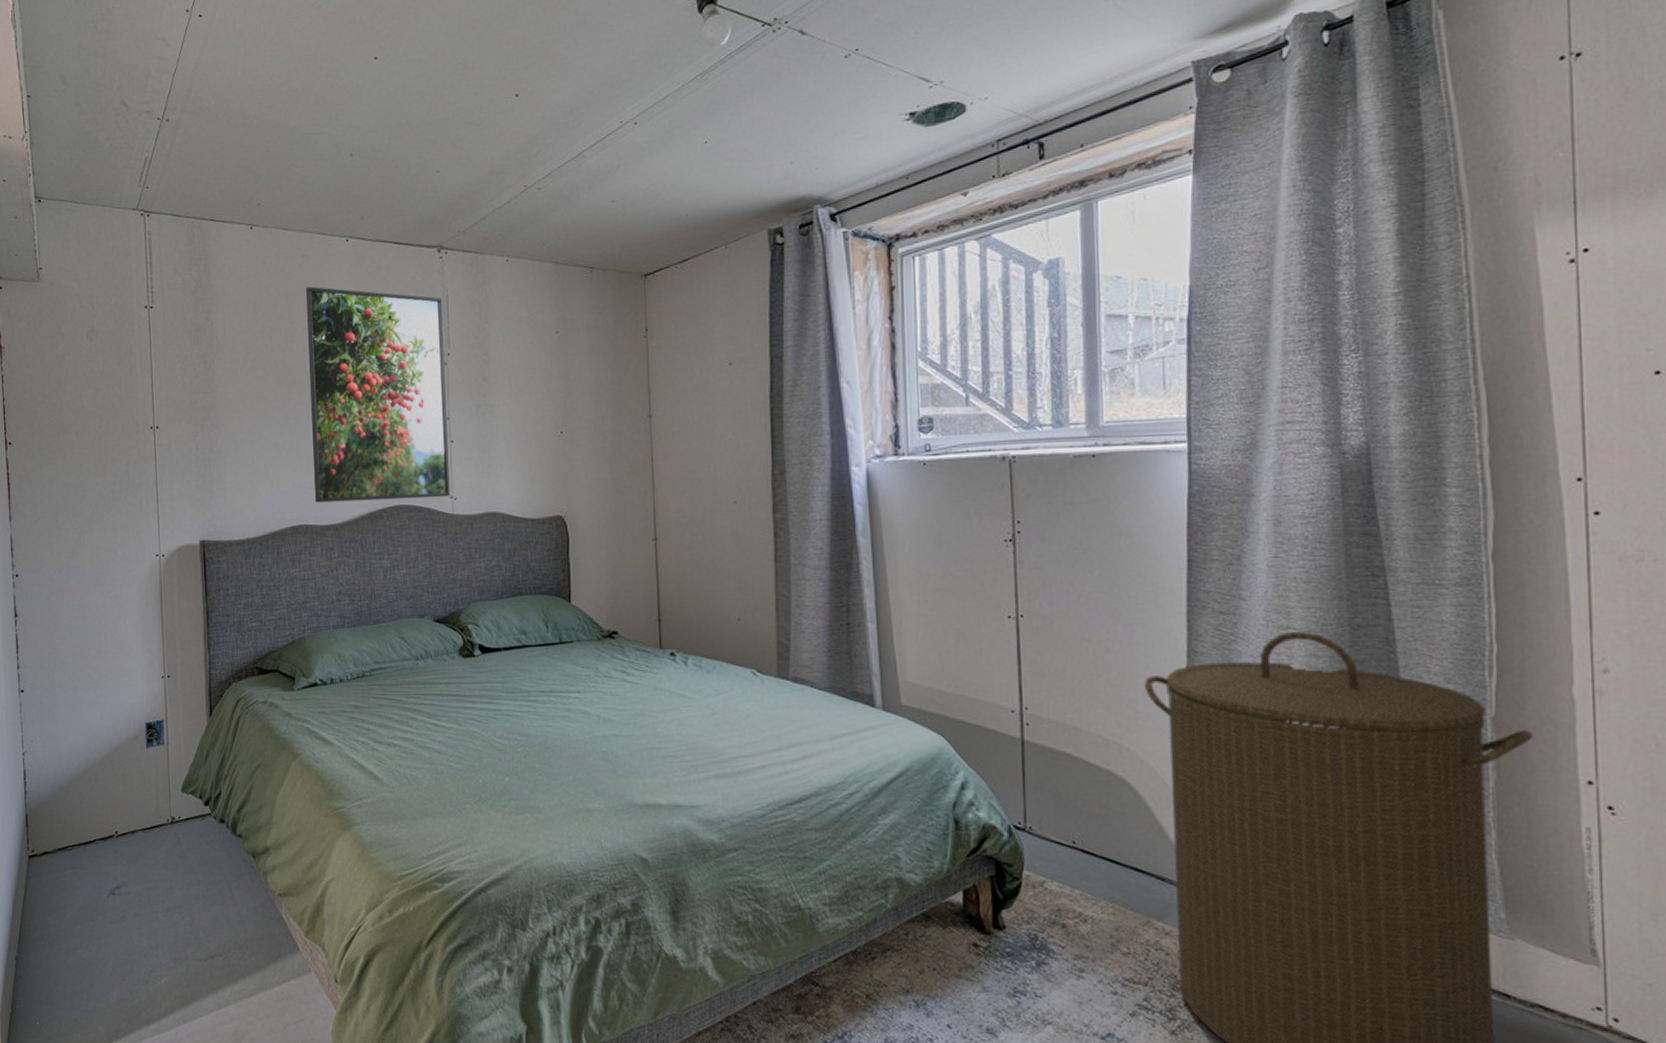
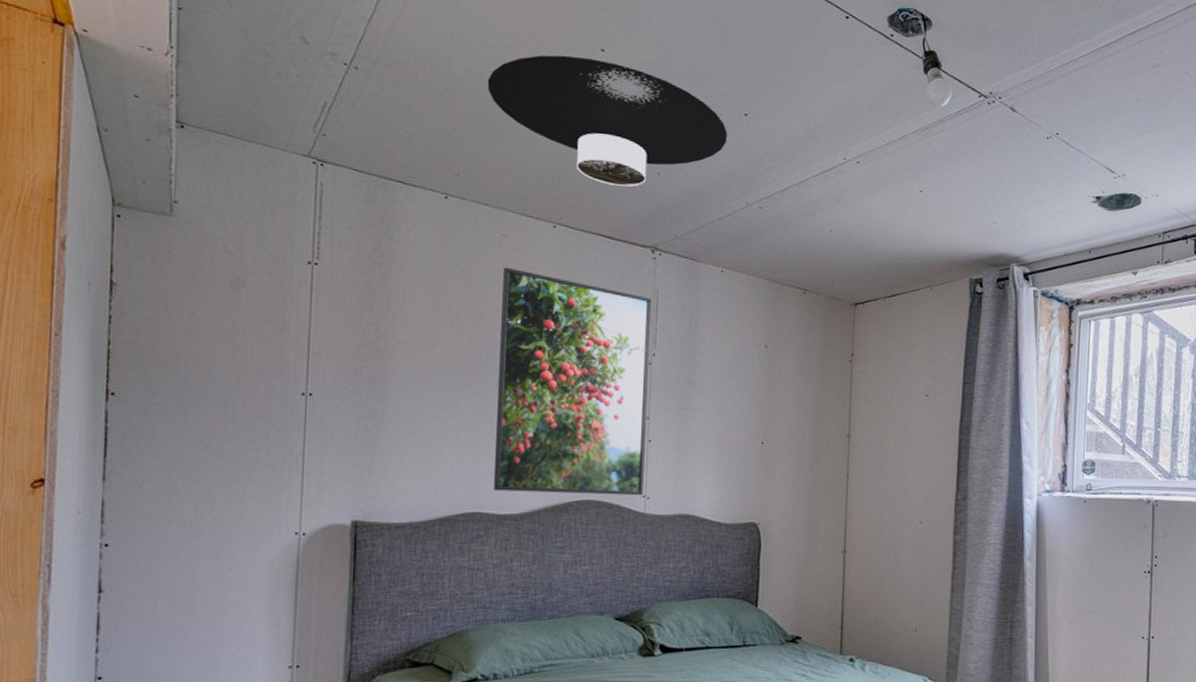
ceiling light: none [276,68,501,191] -> present [487,55,728,187]

